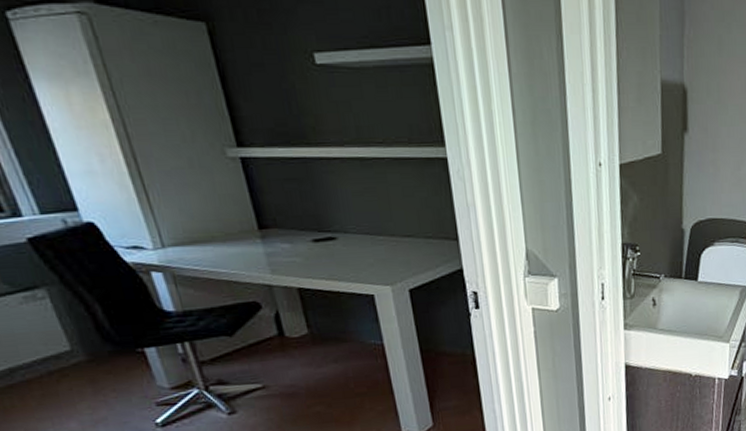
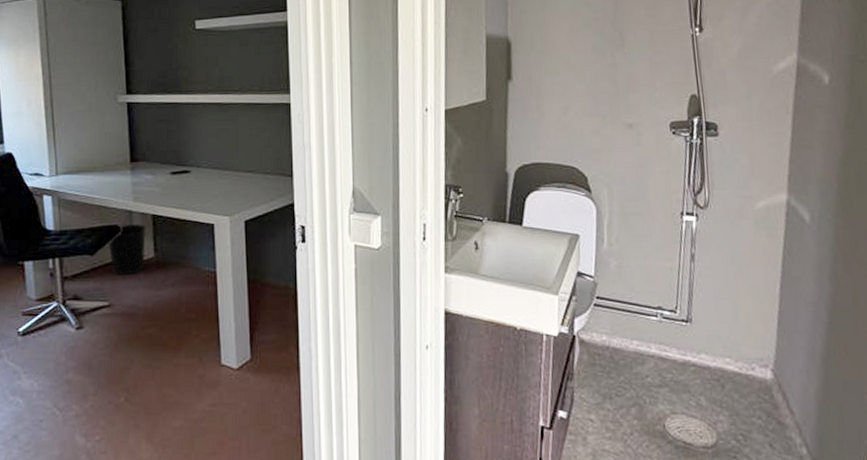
wastebasket: none [248,299,298,355] -> present [108,224,147,275]

